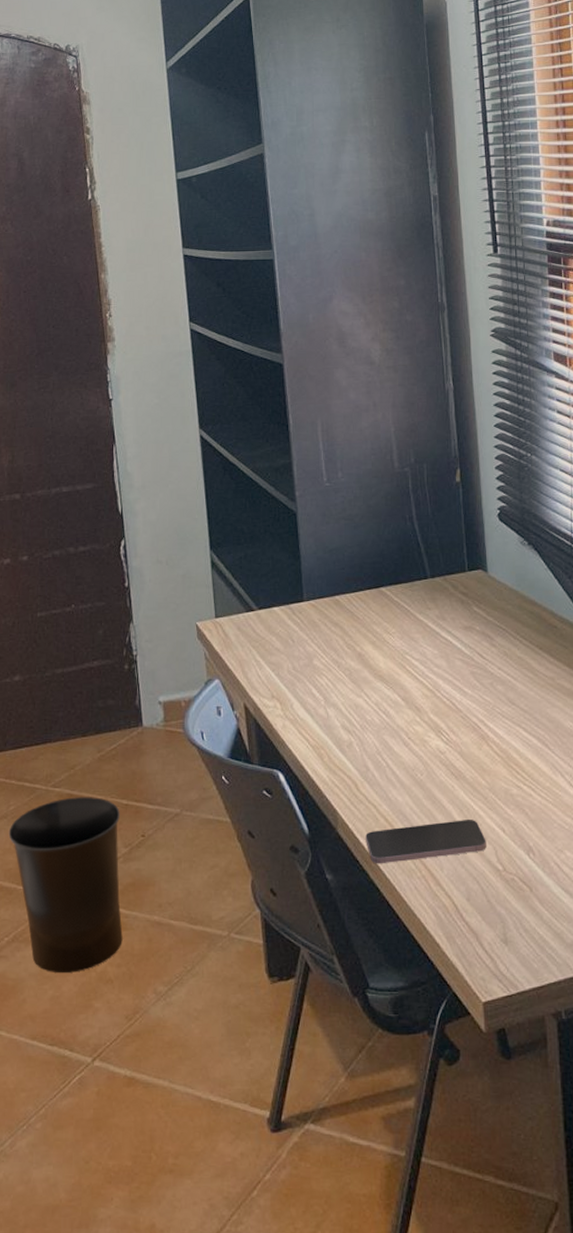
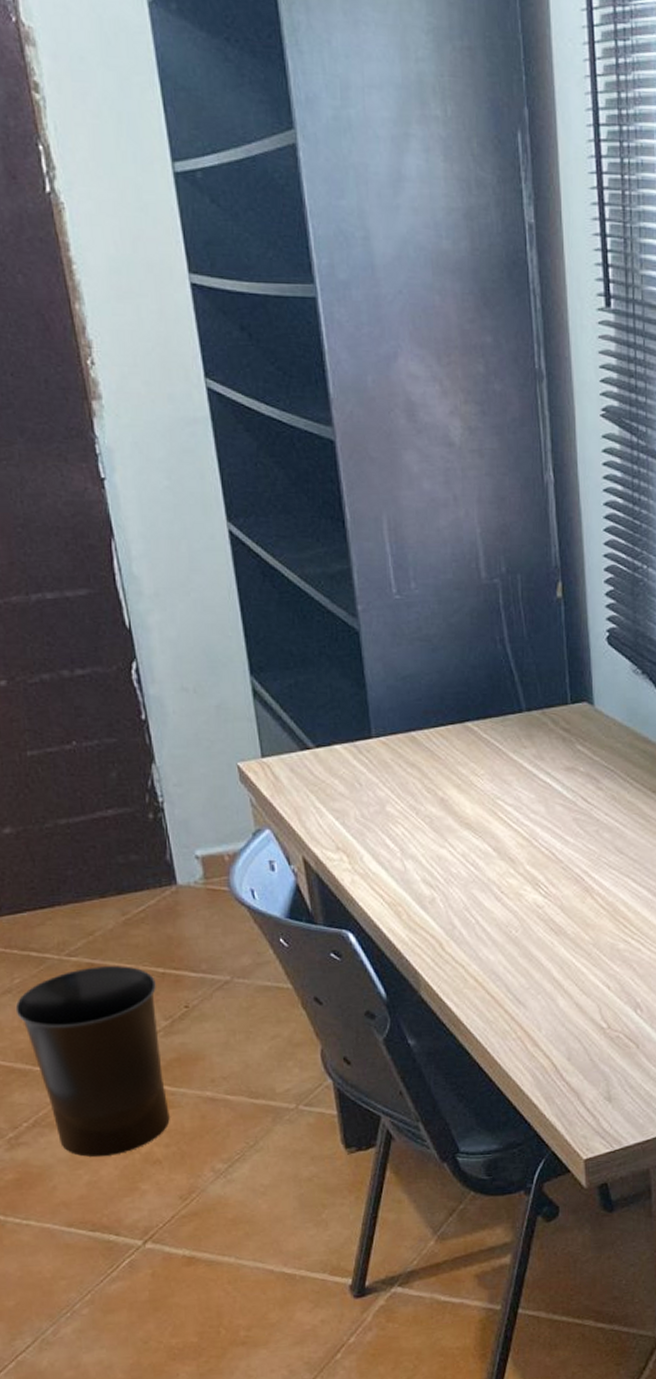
smartphone: present [365,820,486,864] -> none [453,977,589,1027]

